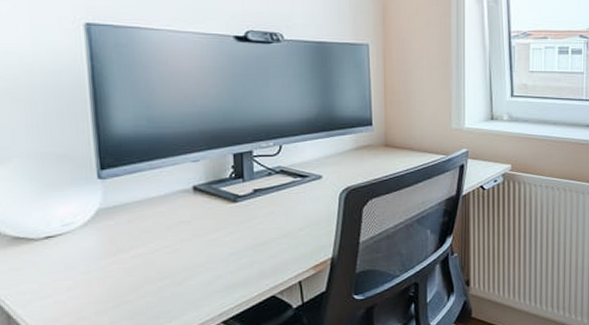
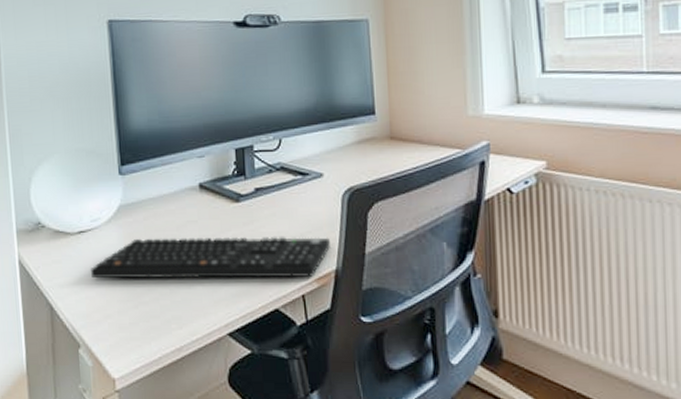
keyboard: none [61,230,327,283] -> present [91,236,330,279]

